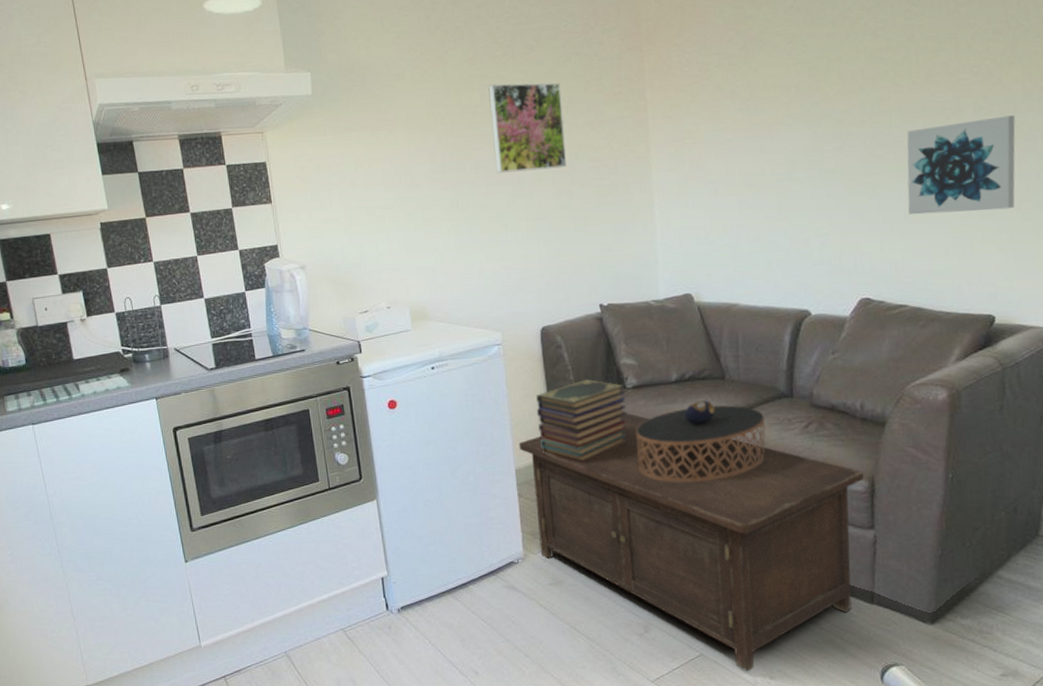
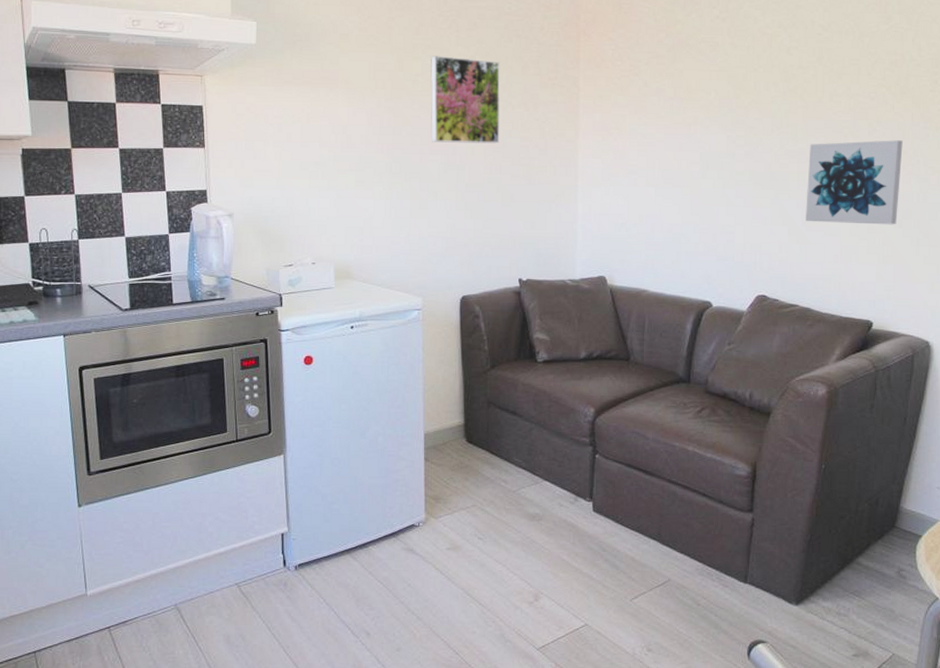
cabinet: present [518,413,864,672] -> none [429,386,748,643]
book stack: present [536,378,627,463] -> none [449,350,536,431]
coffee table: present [636,399,766,483] -> none [542,379,662,458]

